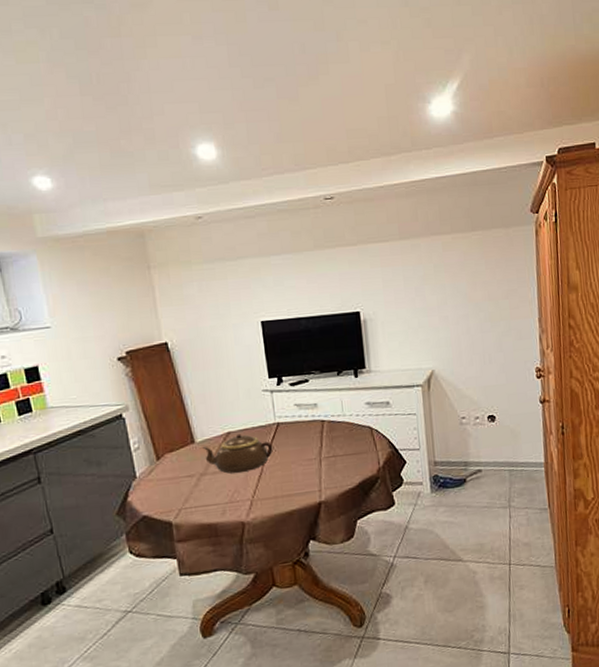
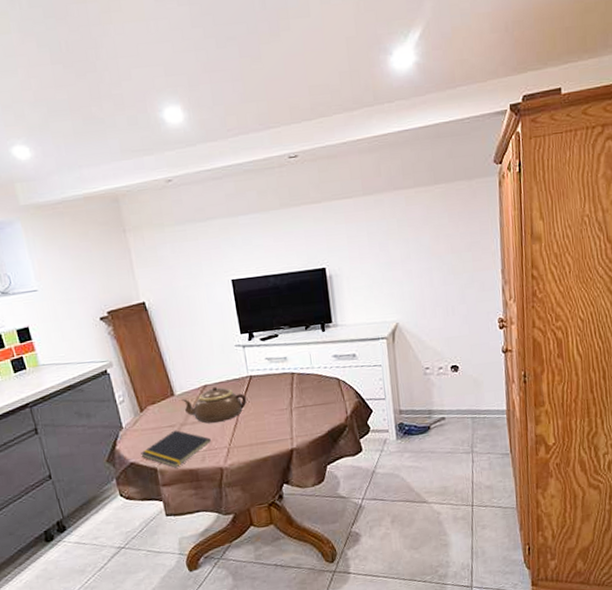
notepad: none [155,480,233,522] -> present [140,430,211,468]

